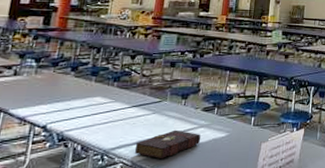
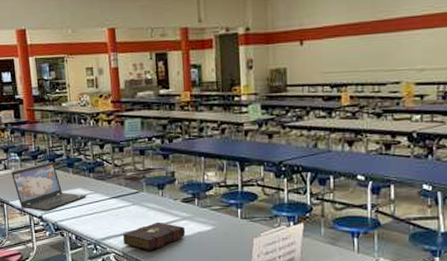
laptop: none [20,69,106,121] -> present [11,161,88,212]

